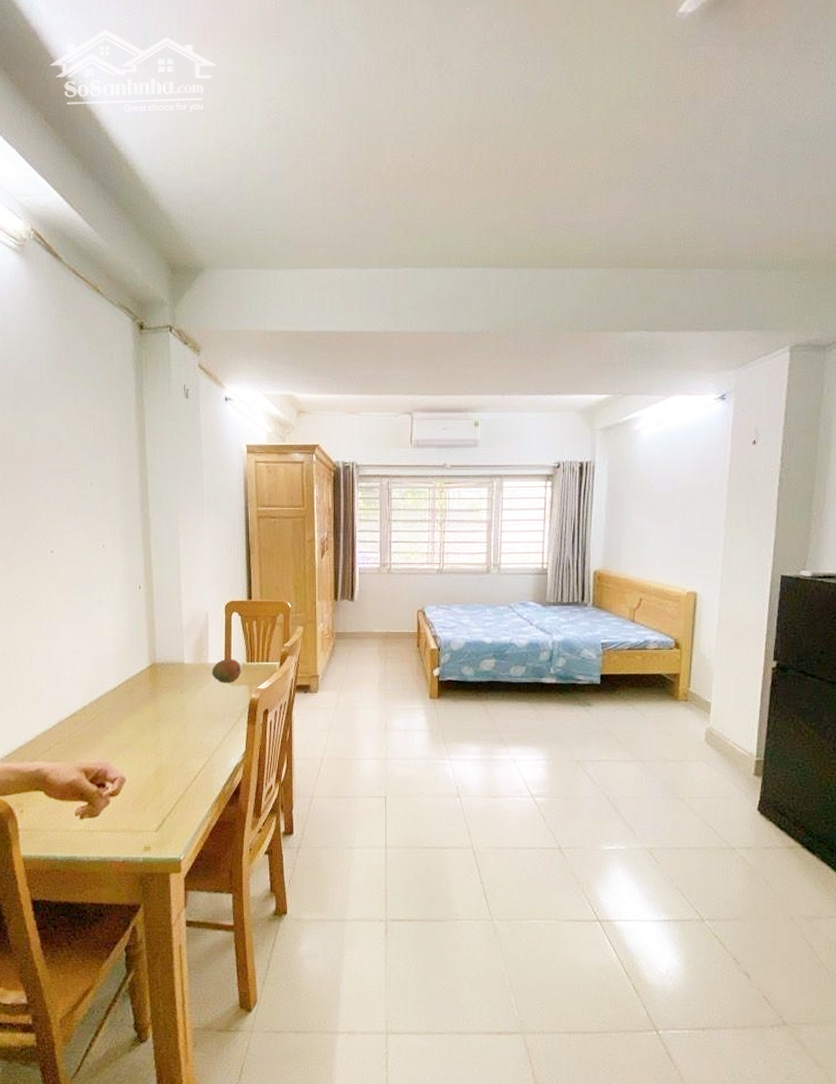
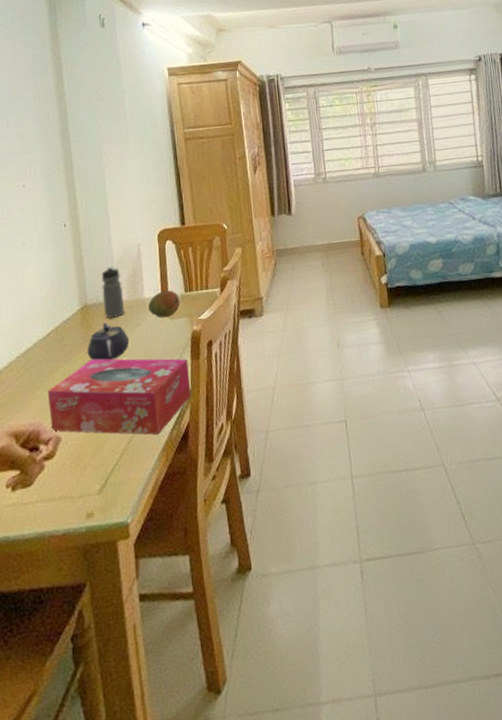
tissue box: none [115,713,246,788] -> present [47,358,192,435]
teapot: none [153,681,192,715] -> present [87,322,130,361]
water bottle: none [170,630,190,679] -> present [101,266,125,319]

